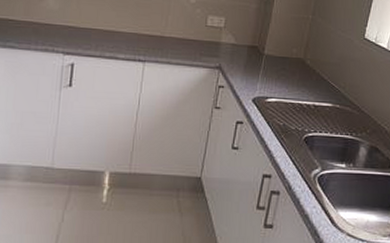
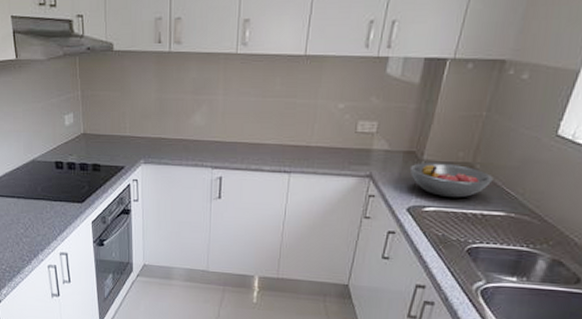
fruit bowl: none [253,57,321,90] -> present [409,163,493,198]

